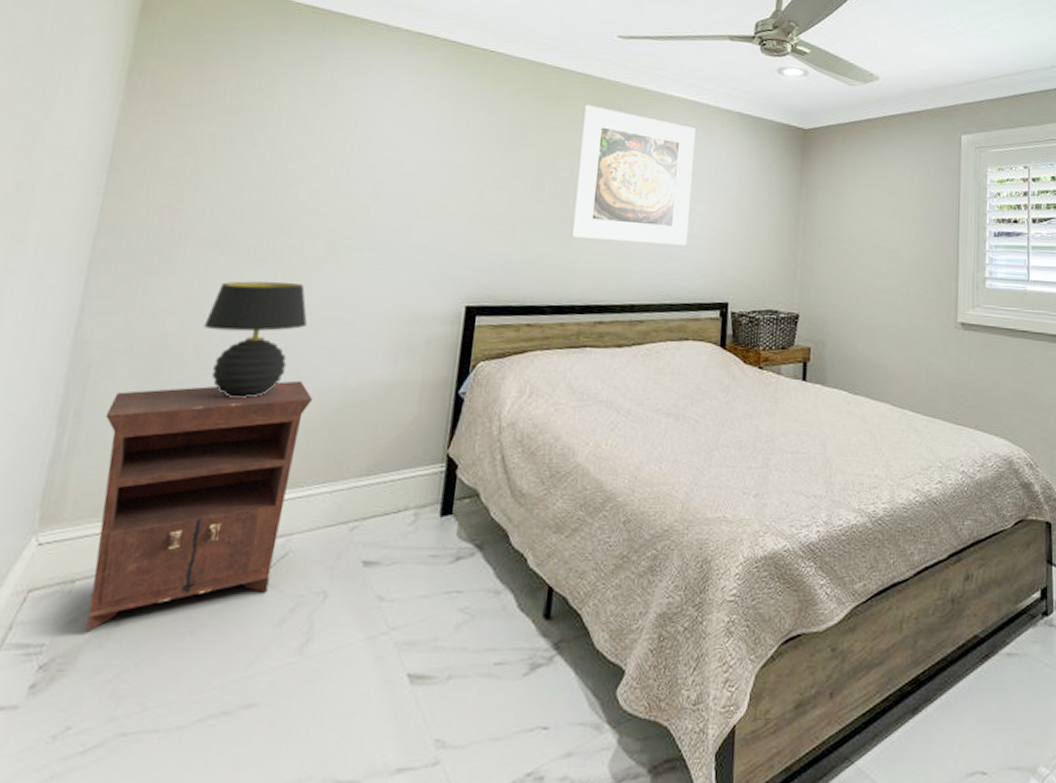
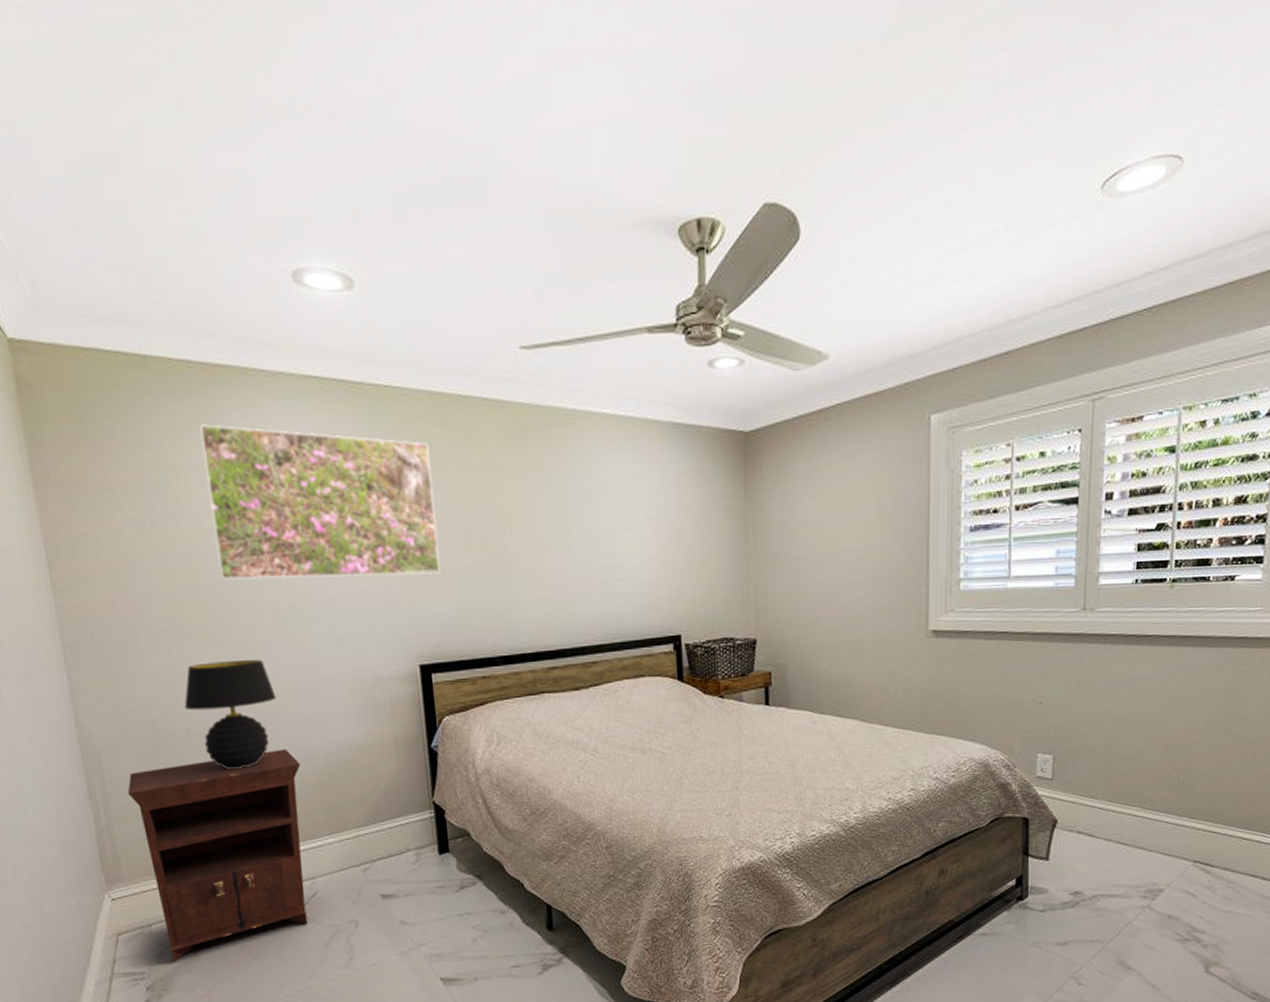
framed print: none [285,60,520,220] -> present [199,424,440,580]
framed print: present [570,104,696,246] -> none [497,435,630,585]

